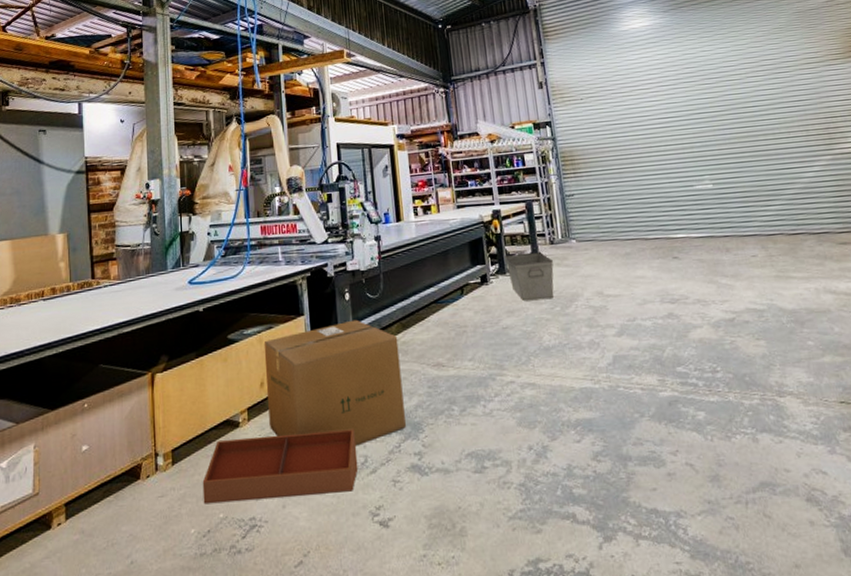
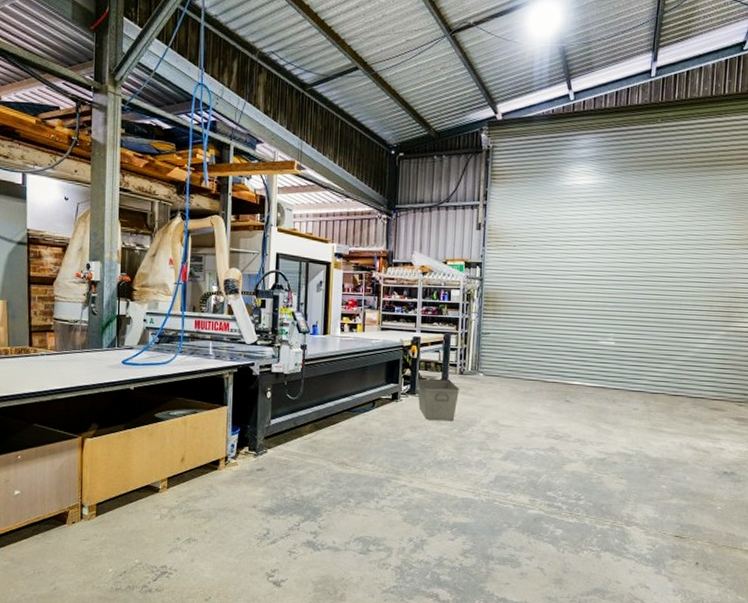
storage bin: present [202,428,358,505] -> none [121,502,262,556]
box: present [264,319,406,446] -> none [186,415,310,520]

